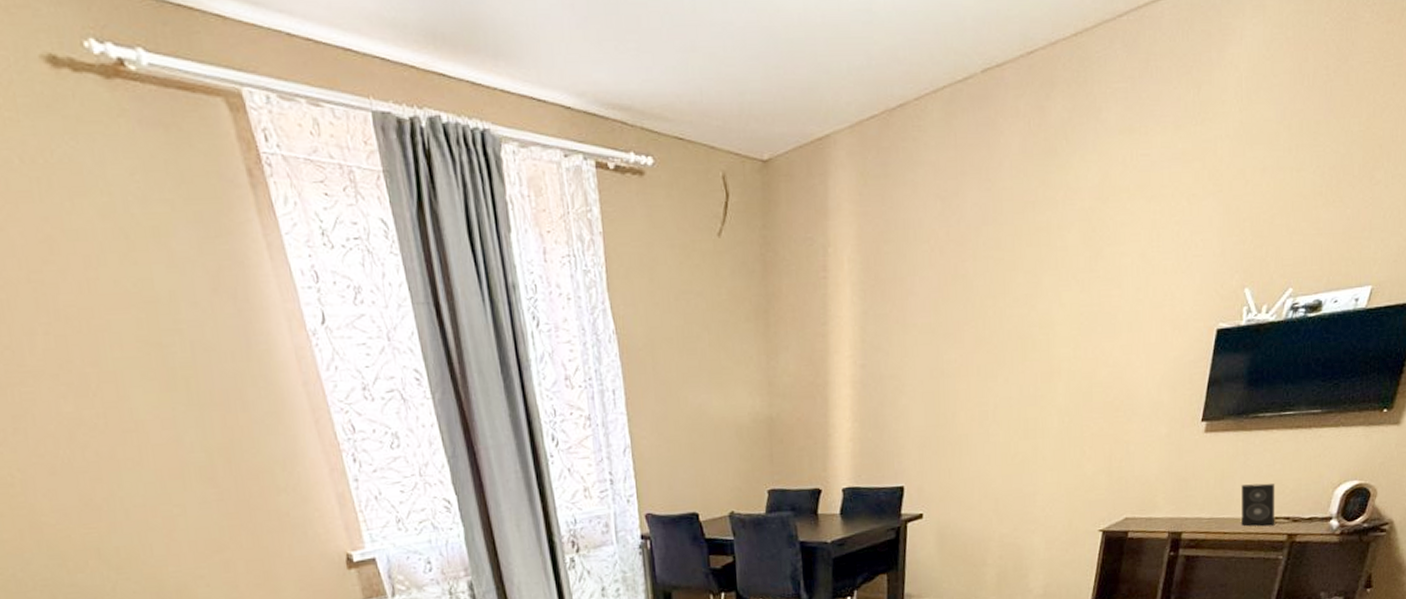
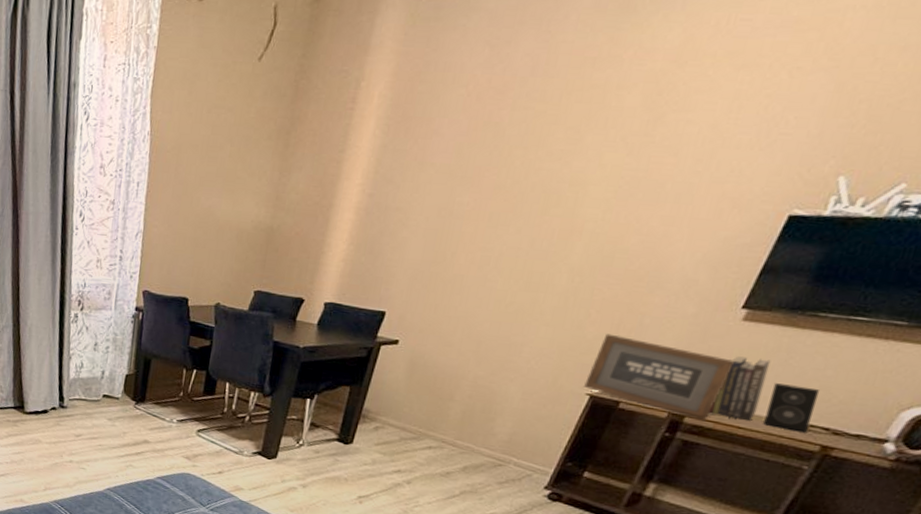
picture frame: none [1095,467,1207,534] -> present [584,333,734,421]
books: none [1199,465,1234,525] -> present [709,356,771,420]

